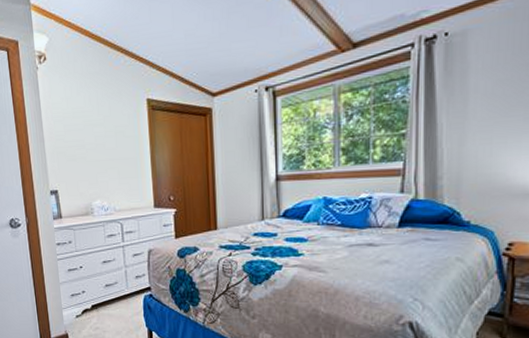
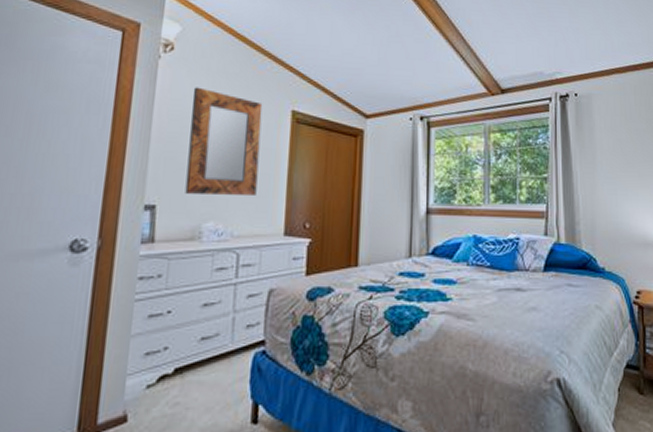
home mirror: none [66,90,128,180] -> present [185,87,263,195]

